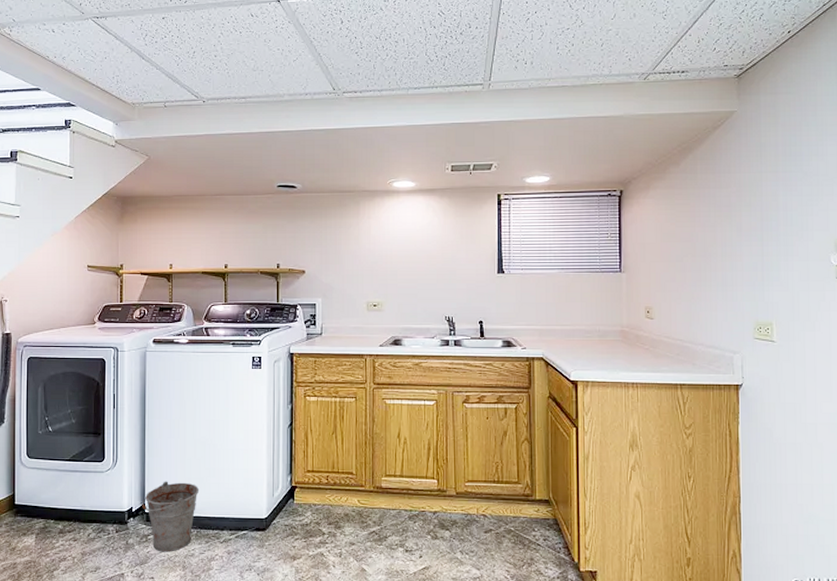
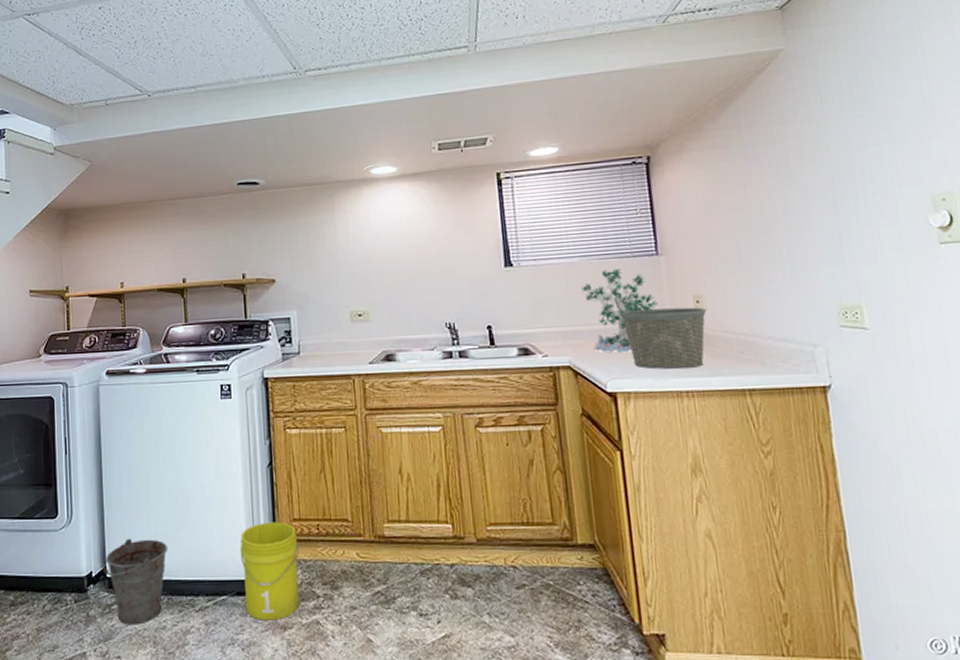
bucket: none [261,472,310,552] -> present [240,522,300,621]
plant: none [558,281,617,349] -> present [581,269,658,354]
basket: none [586,316,654,364] -> present [619,307,706,370]

